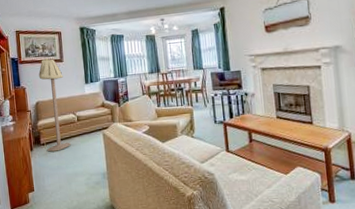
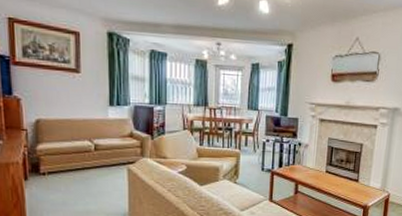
floor lamp: present [39,58,71,152] -> none [42,64,83,184]

